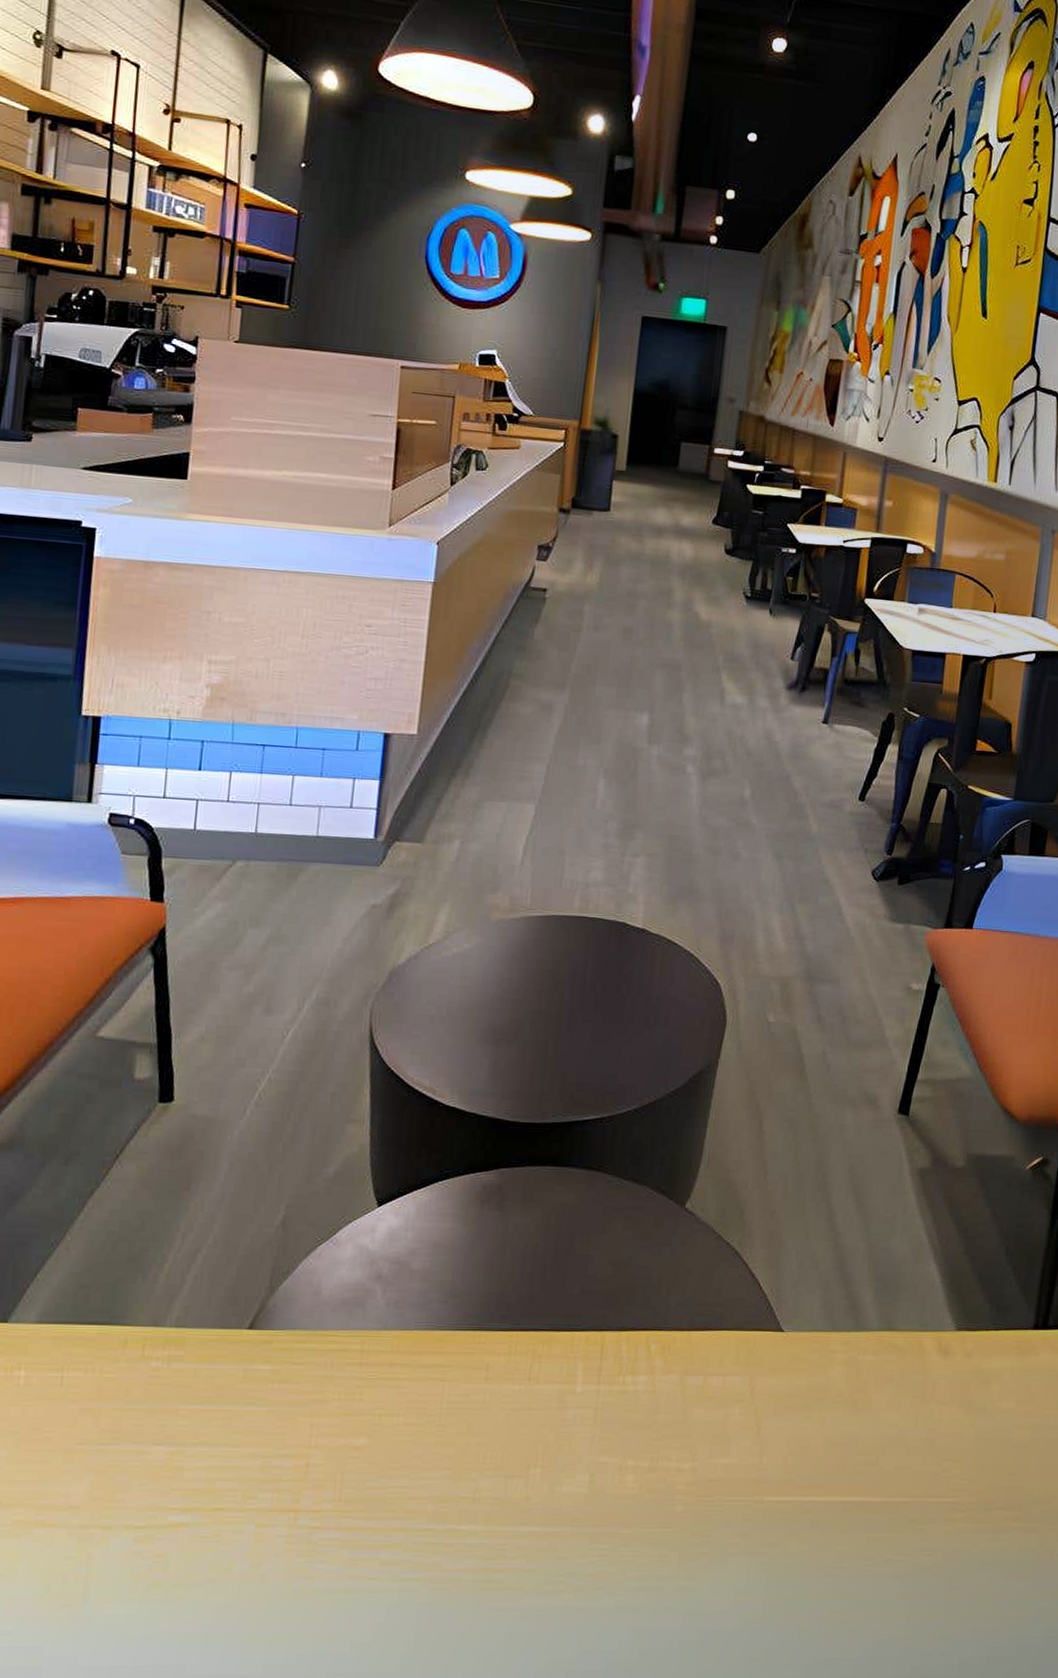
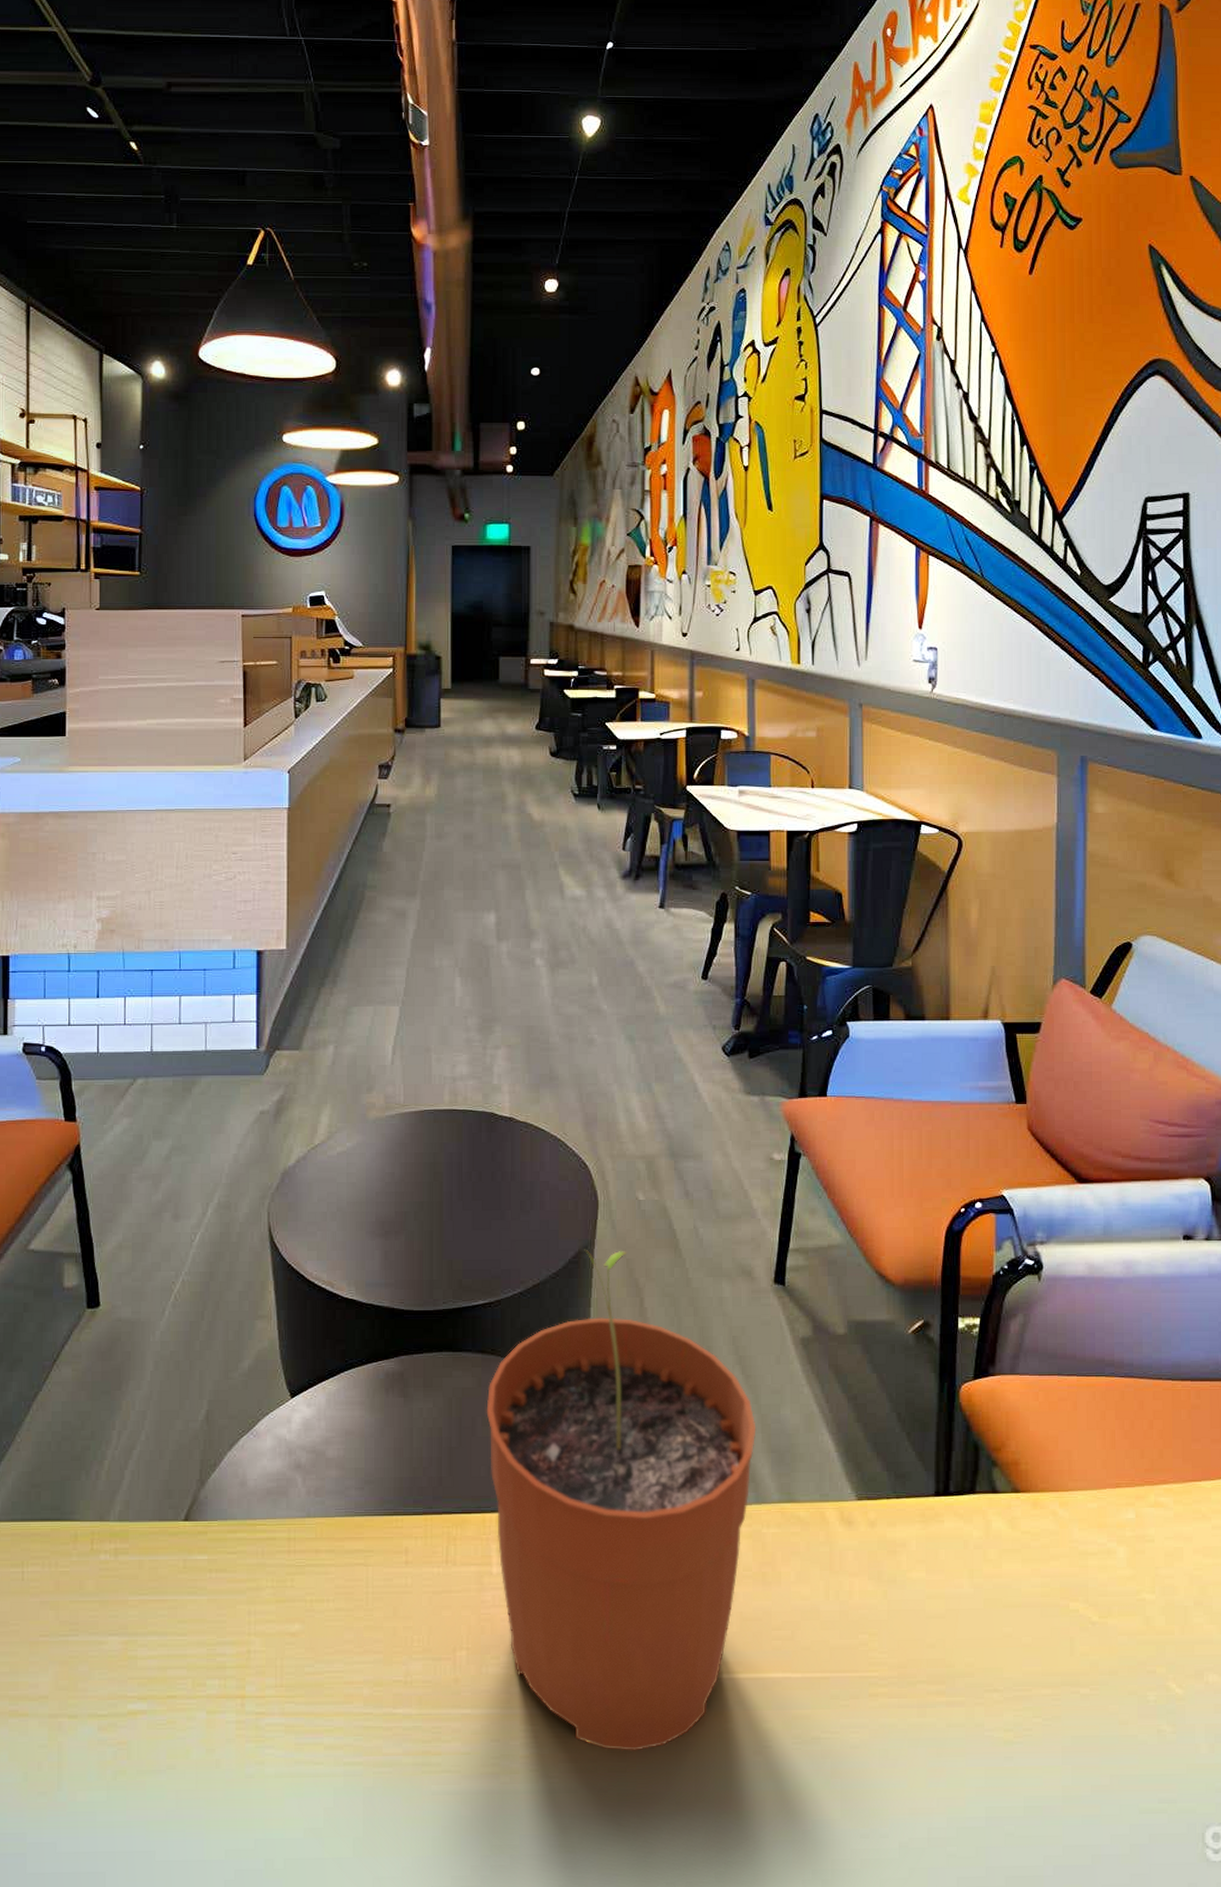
plant pot: none [585,1068,864,1571] -> present [486,1249,757,1751]

